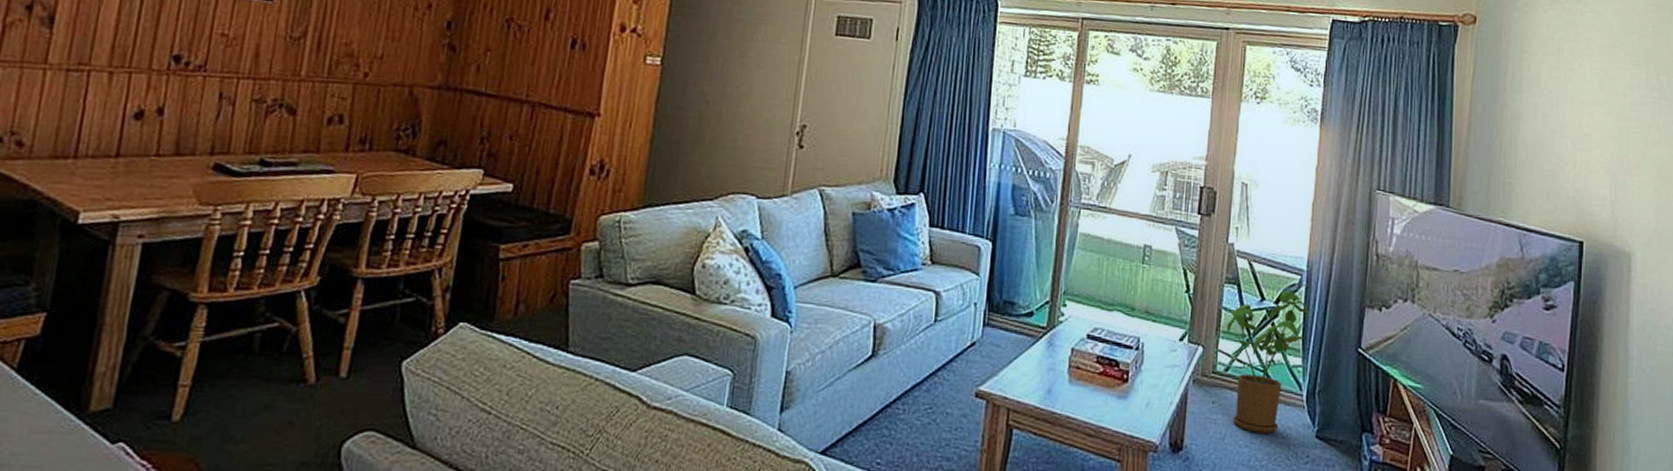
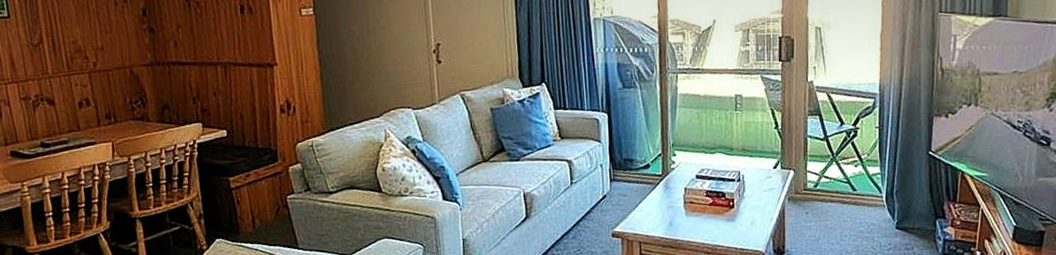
house plant: present [1226,290,1309,434] -> none [812,113,884,232]

